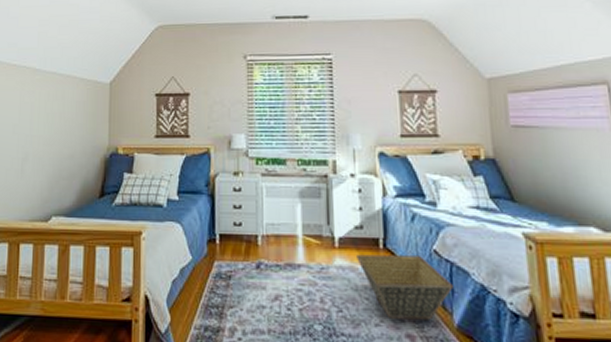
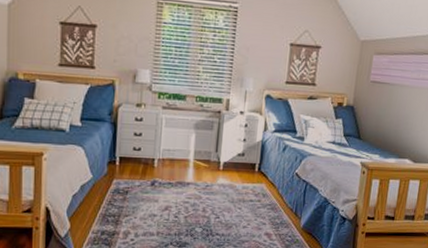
basket: present [356,254,453,320] -> none [236,175,305,223]

